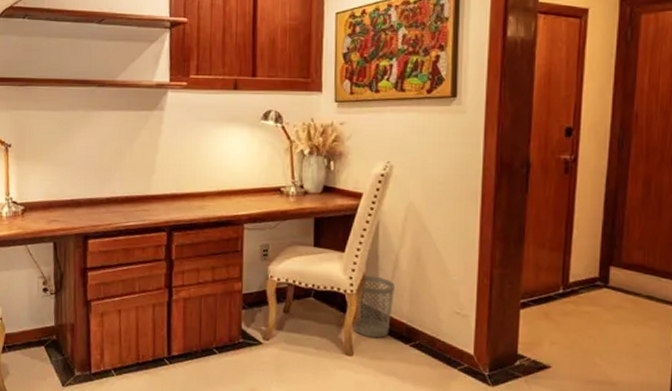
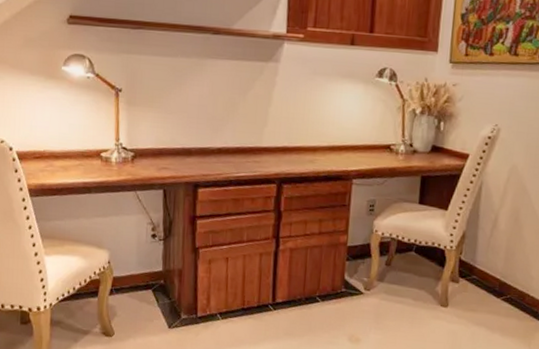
wastebasket: present [353,275,395,339] -> none [449,233,492,292]

